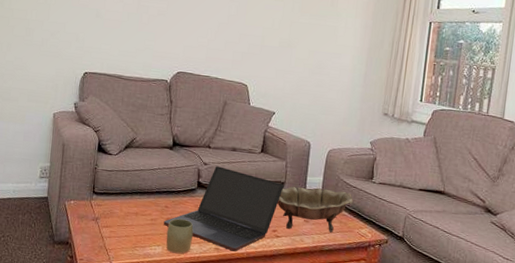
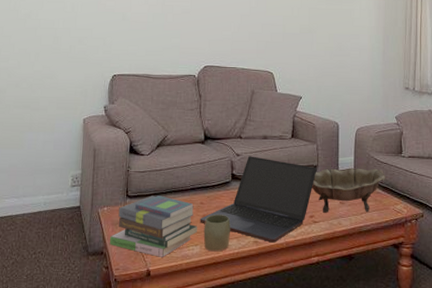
books: none [74,194,161,253] -> present [109,195,197,257]

